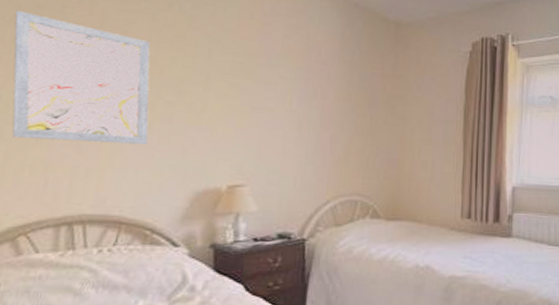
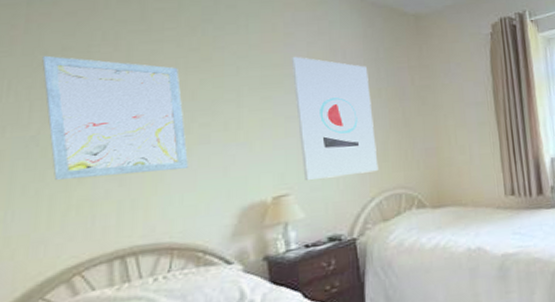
wall art: none [261,46,341,175] -> present [291,56,379,181]

